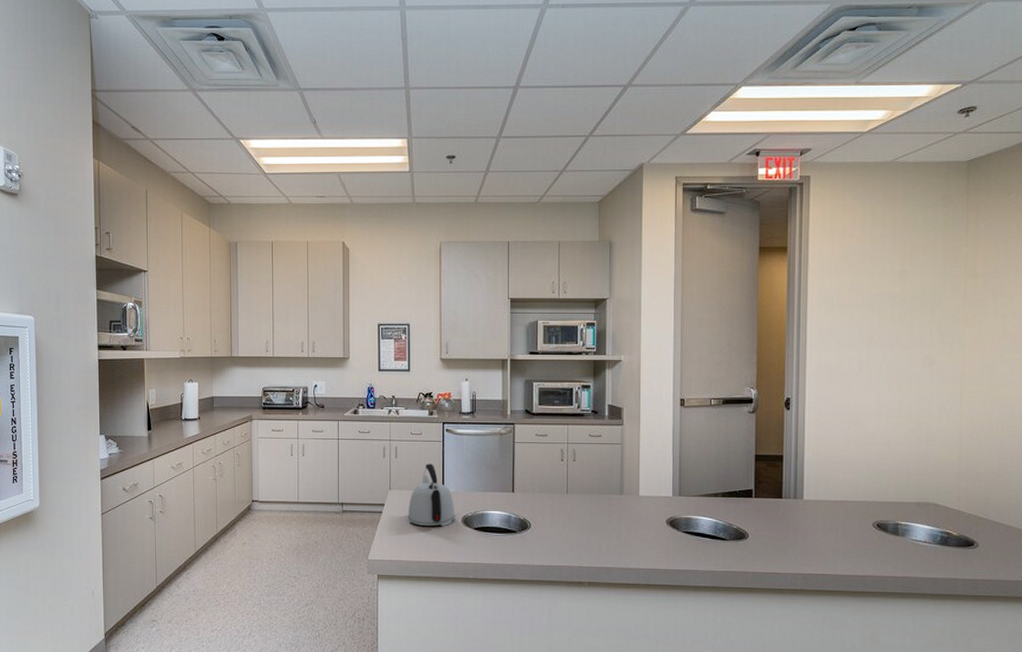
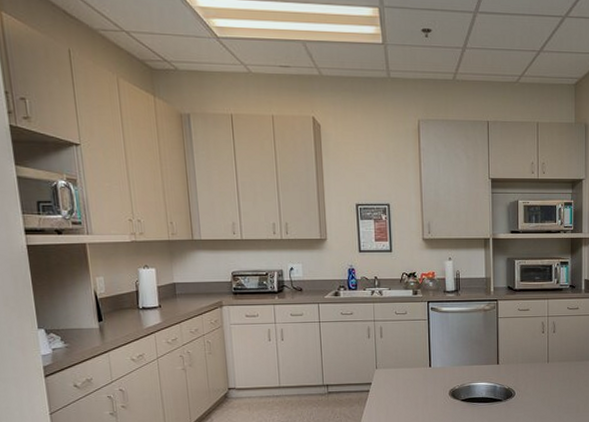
kettle: present [407,463,455,527] -> none [395,341,443,401]

